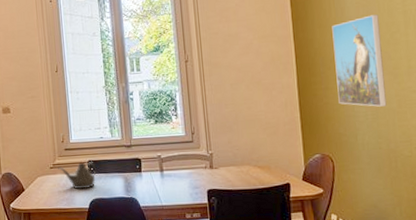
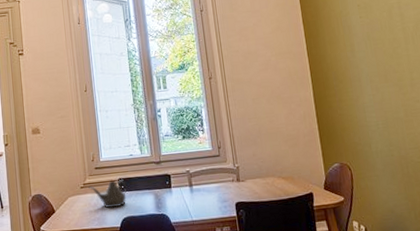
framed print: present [332,14,387,107] -> none [341,31,395,117]

